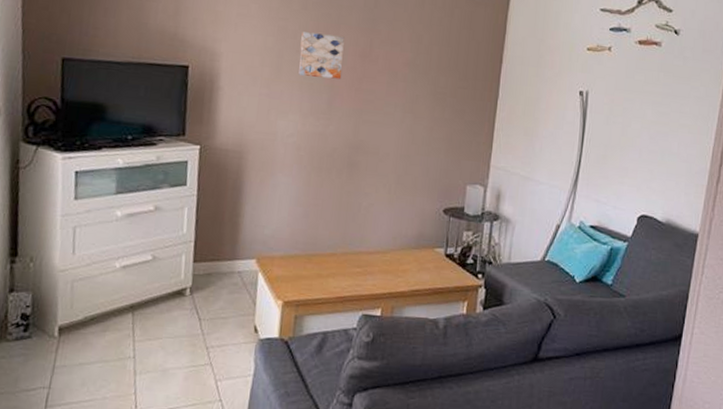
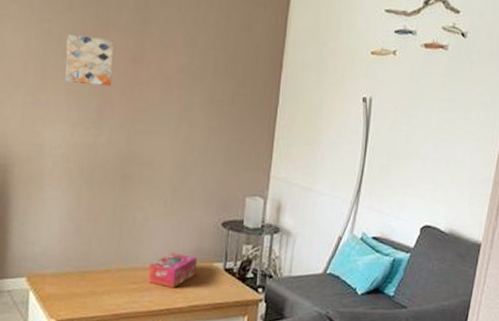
tissue box: none [372,237,420,273] -> present [148,252,198,289]

